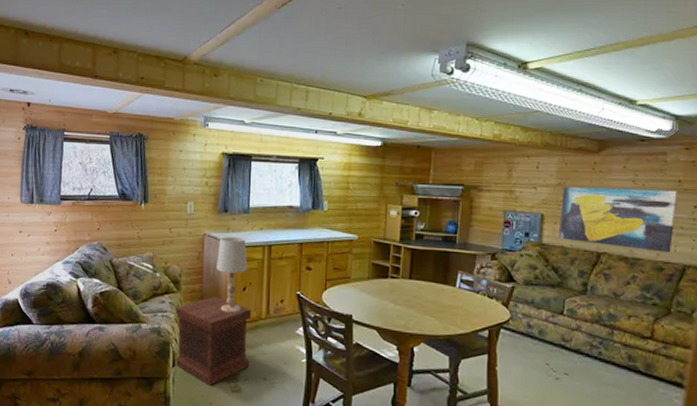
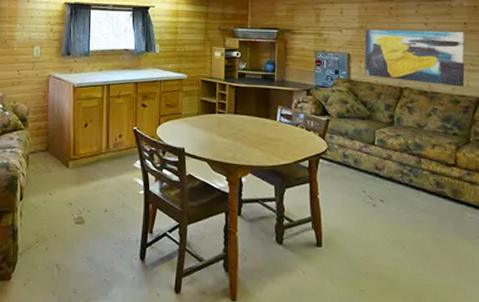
side table: present [174,296,251,386] -> none [21,132,92,218]
table lamp: present [216,237,248,314] -> none [60,78,88,149]

